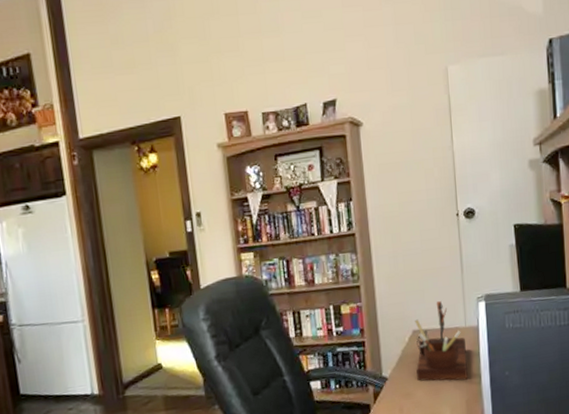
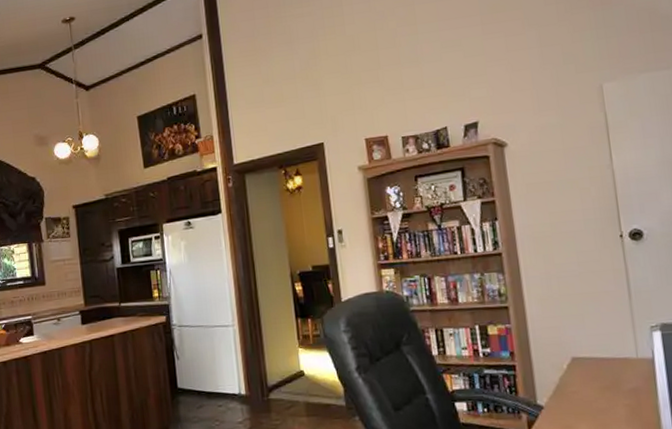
desk organizer: present [415,301,468,381] -> none [574,328,643,418]

